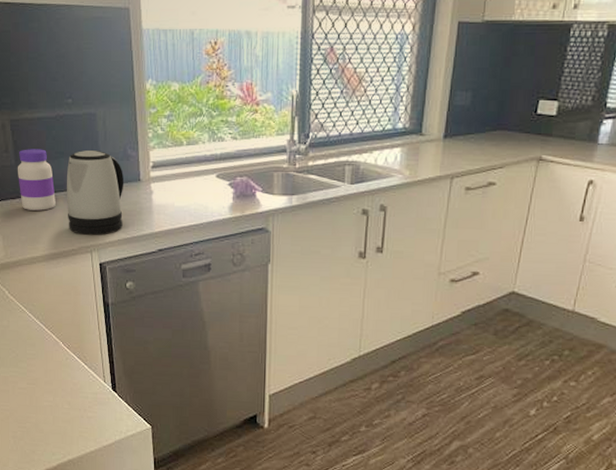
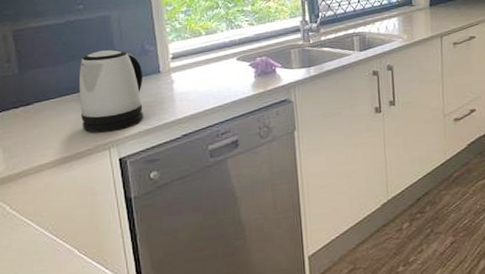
jar: present [17,149,56,211] -> none [21,55,67,118]

